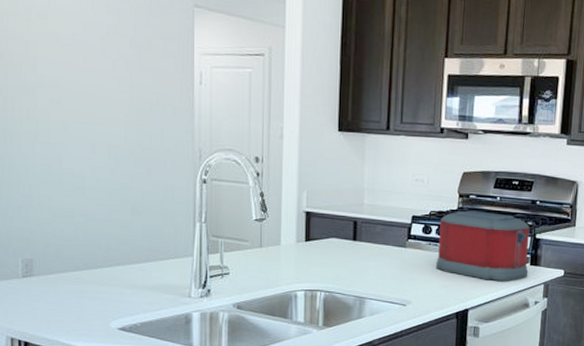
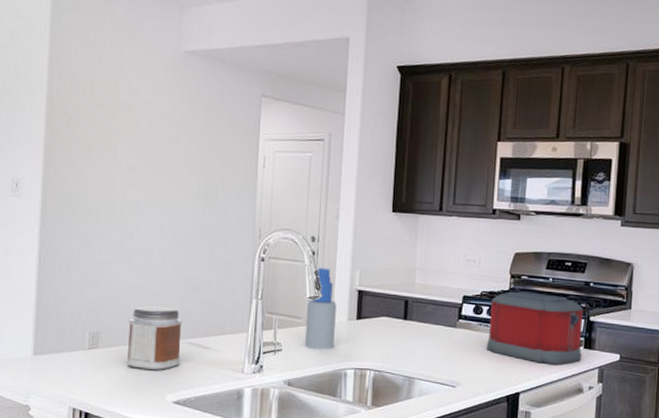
jar: none [64,231,124,297] -> present [126,305,182,370]
spray bottle: none [253,189,284,273] -> present [305,268,337,350]

